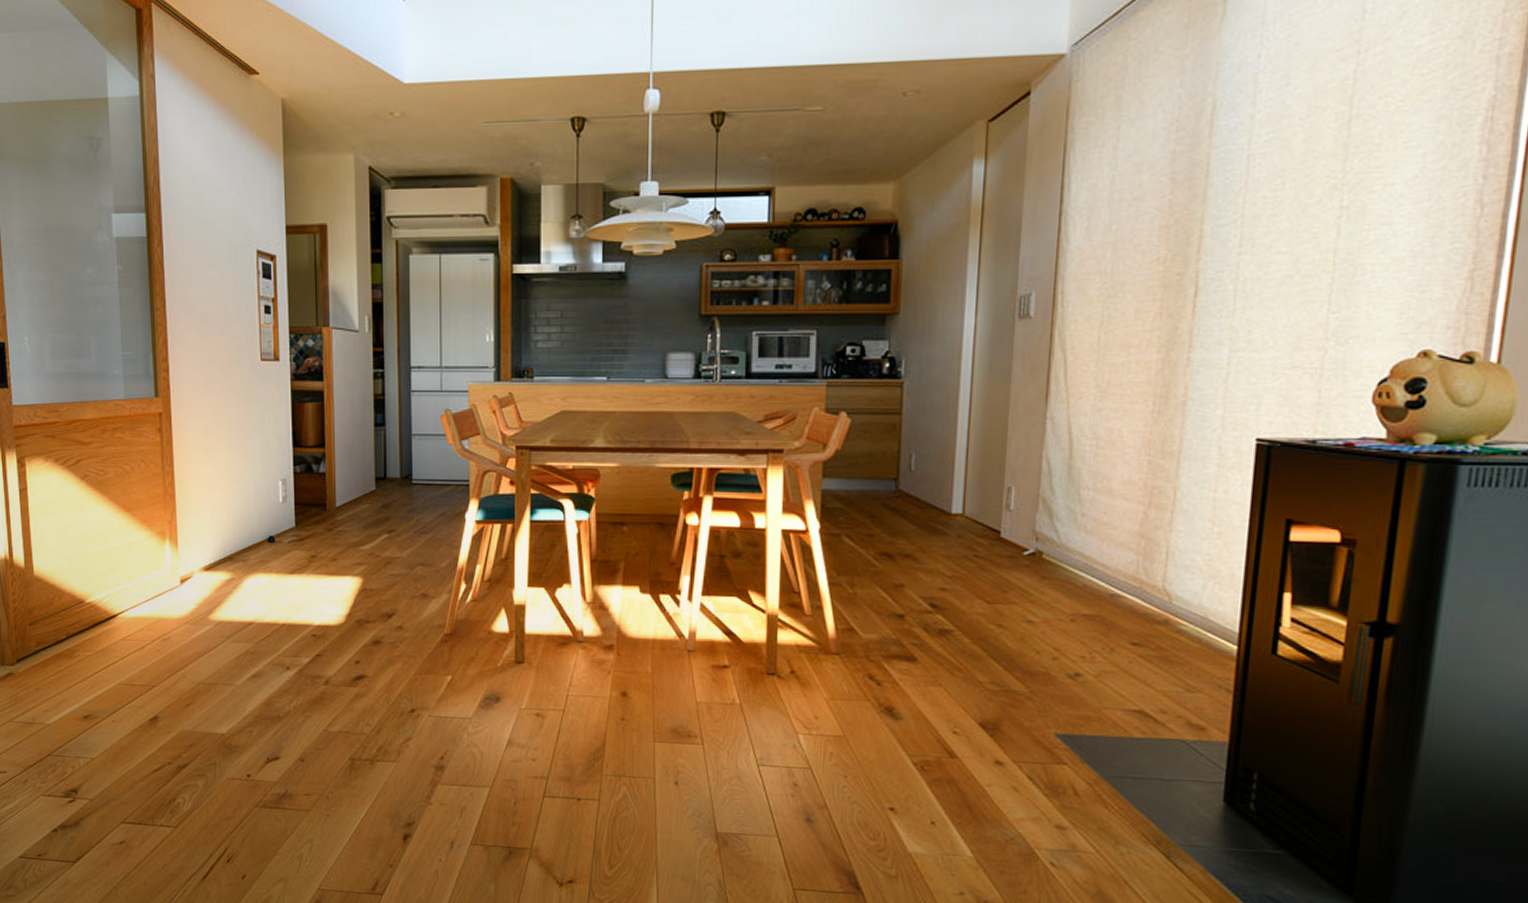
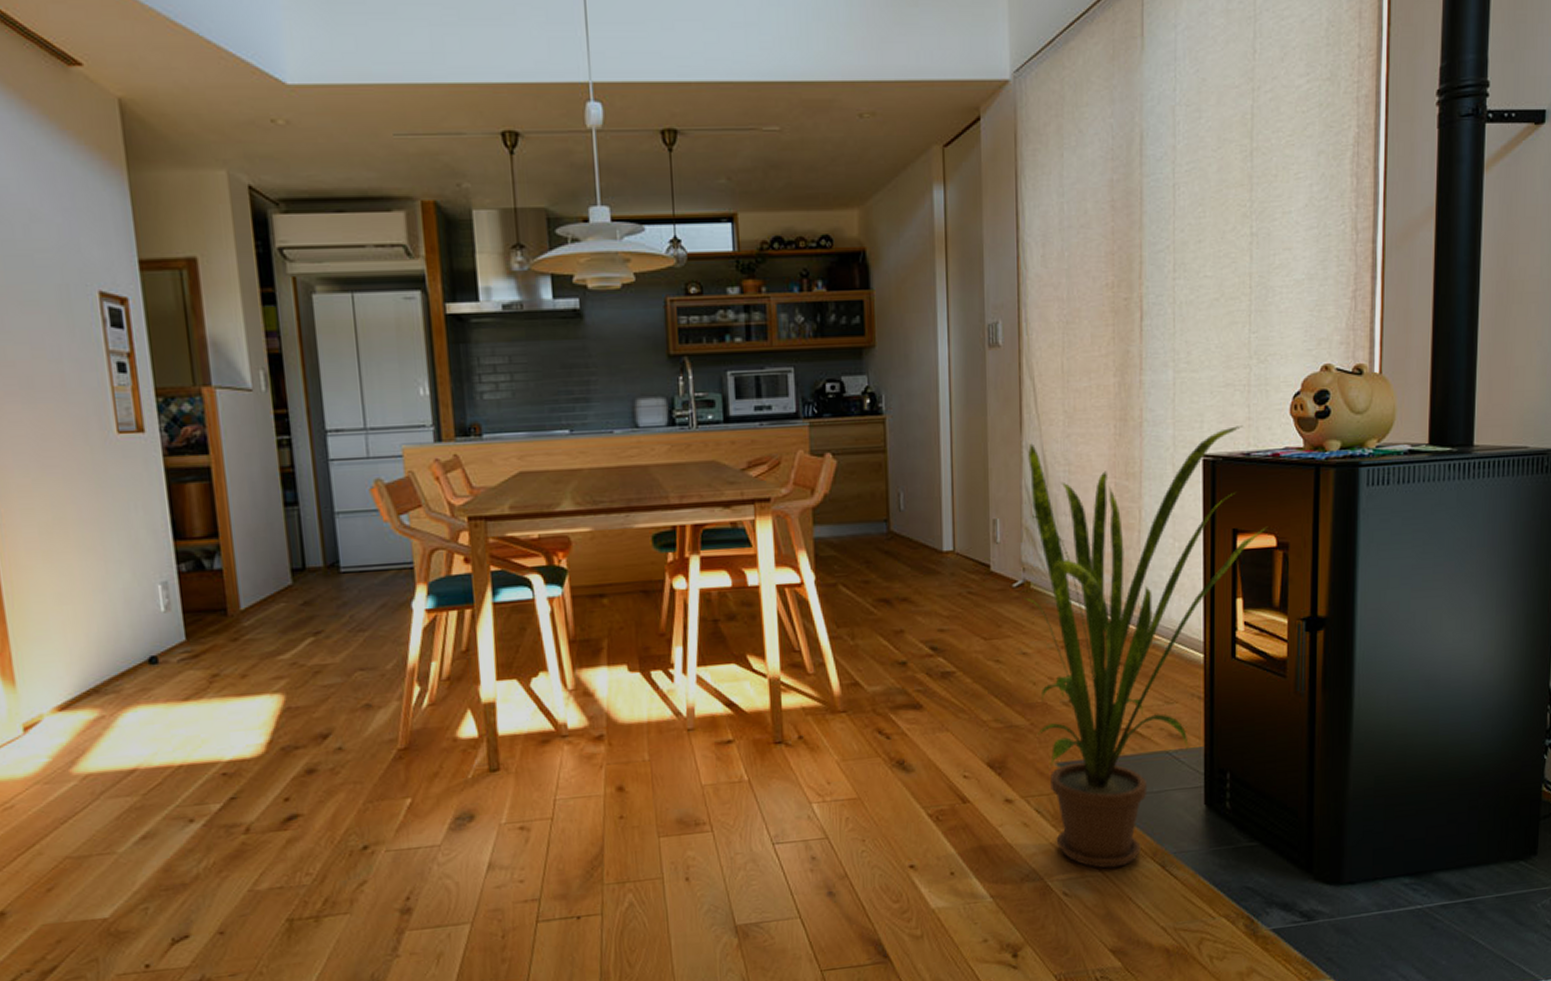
house plant: none [1032,411,1331,849] -> present [1022,426,1268,869]

